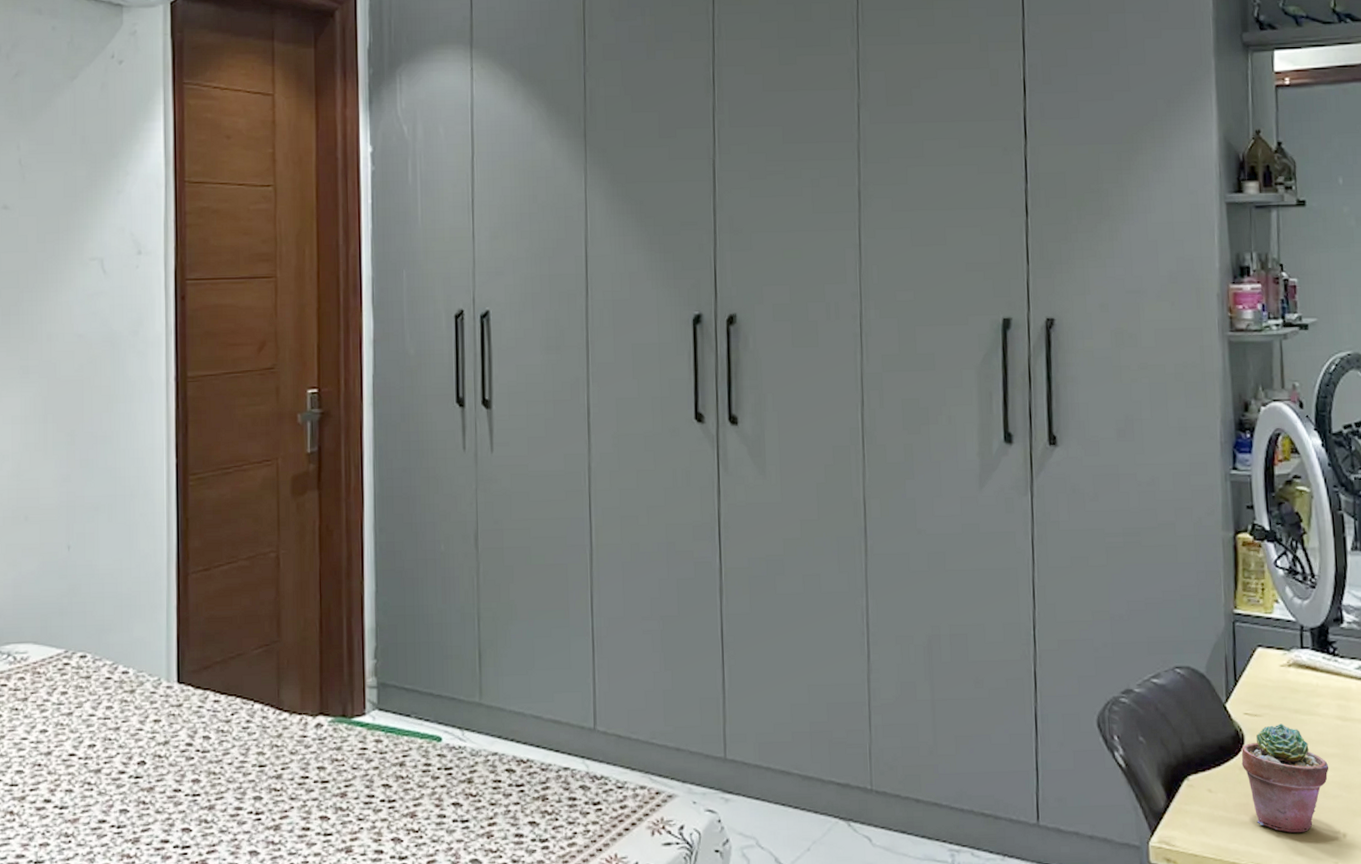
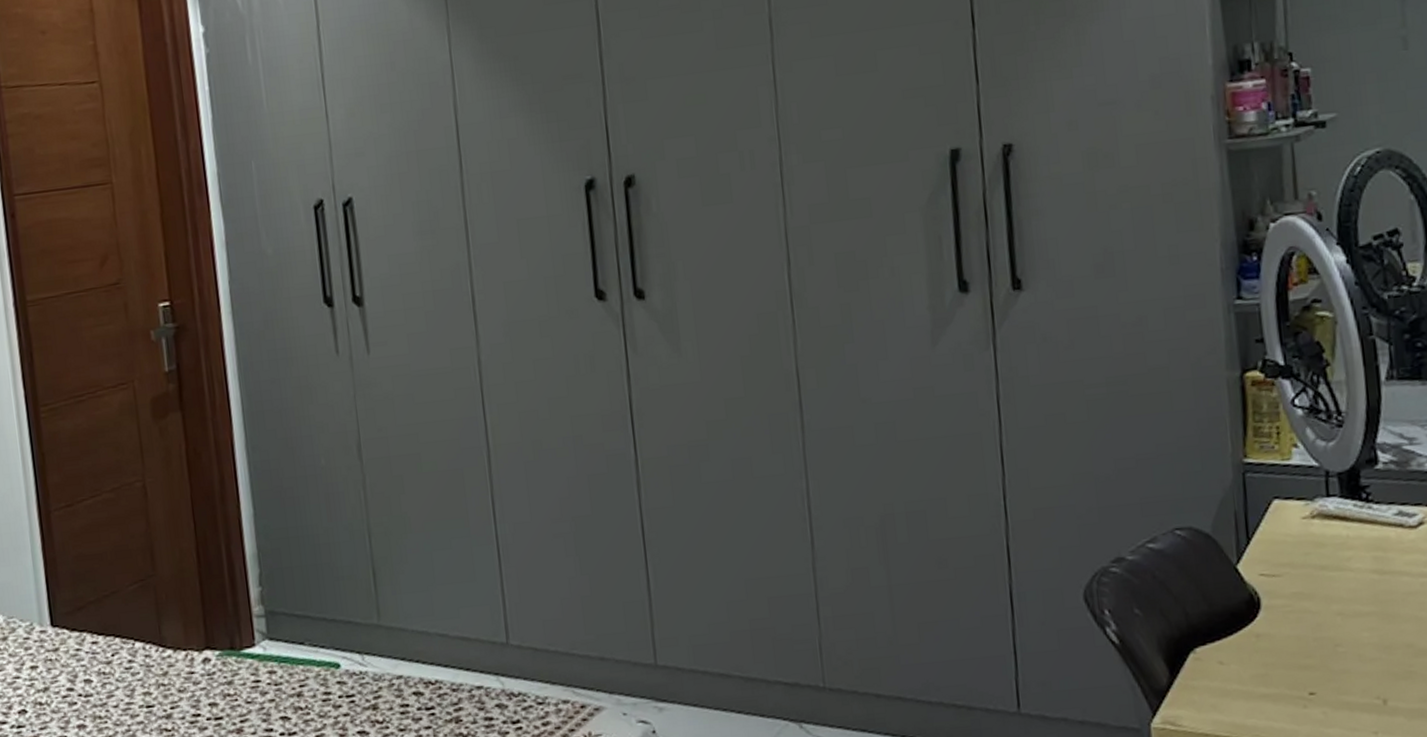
potted succulent: present [1241,723,1329,833] -> none [1258,582,1365,703]

